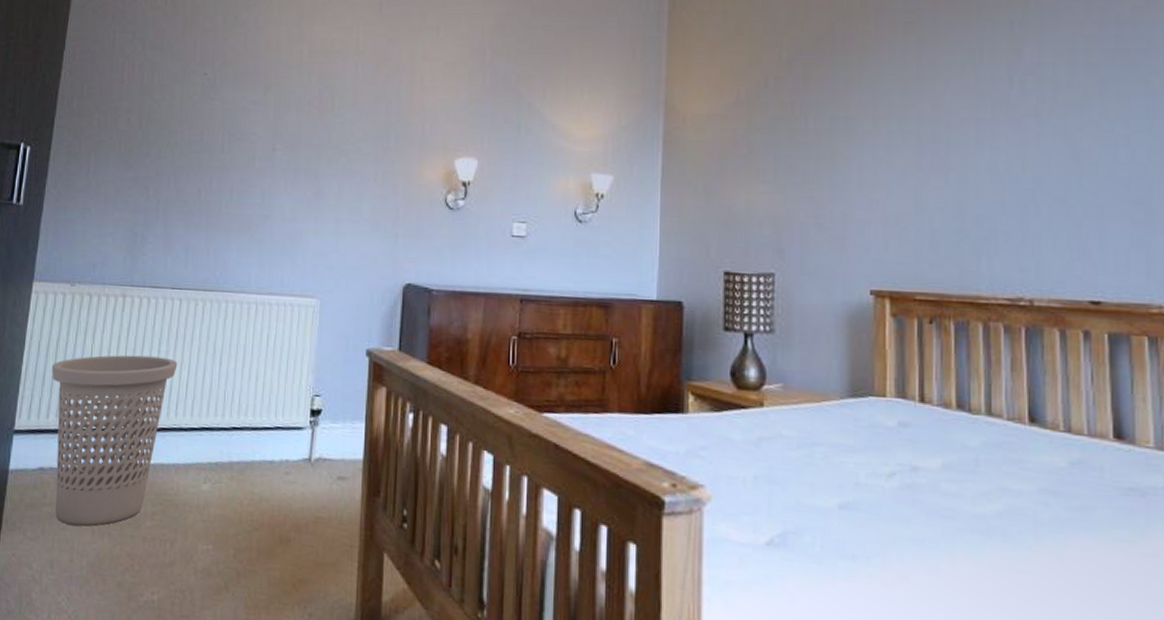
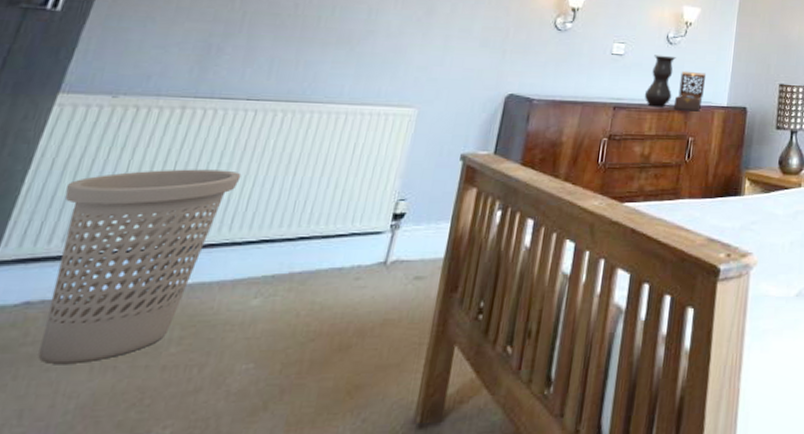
vase: none [554,236,588,302] -> present [644,55,676,109]
jewelry box: none [590,255,628,306] -> present [673,70,707,112]

